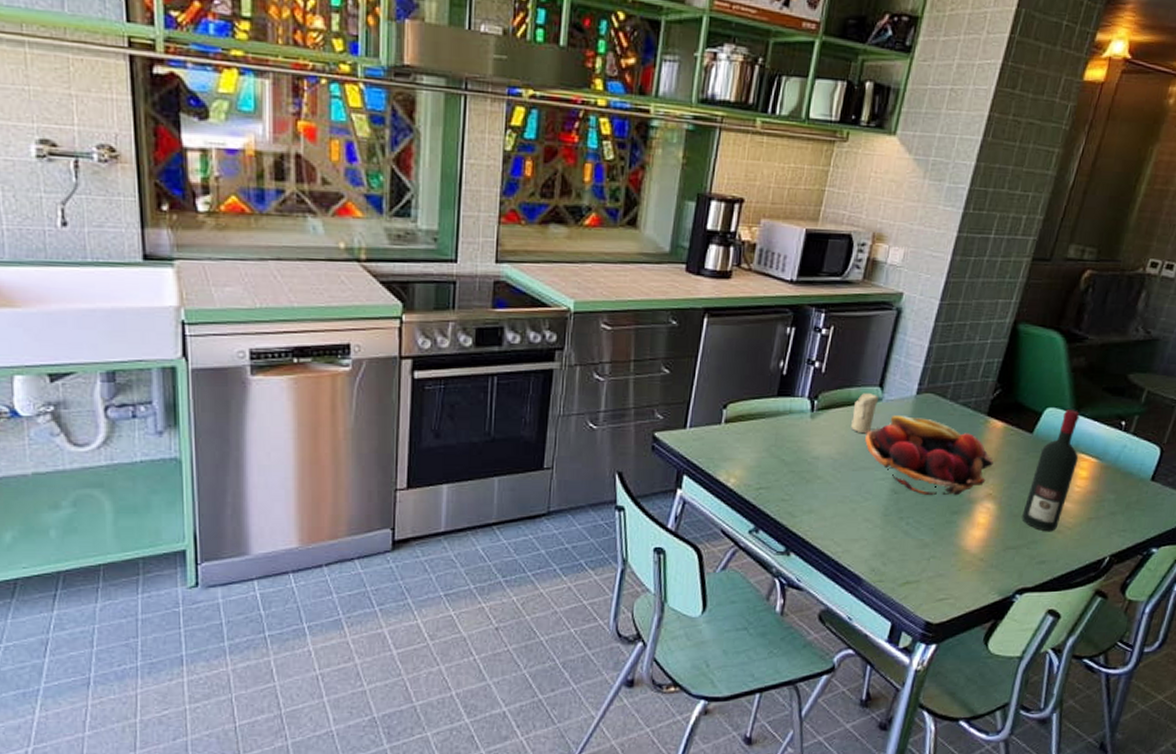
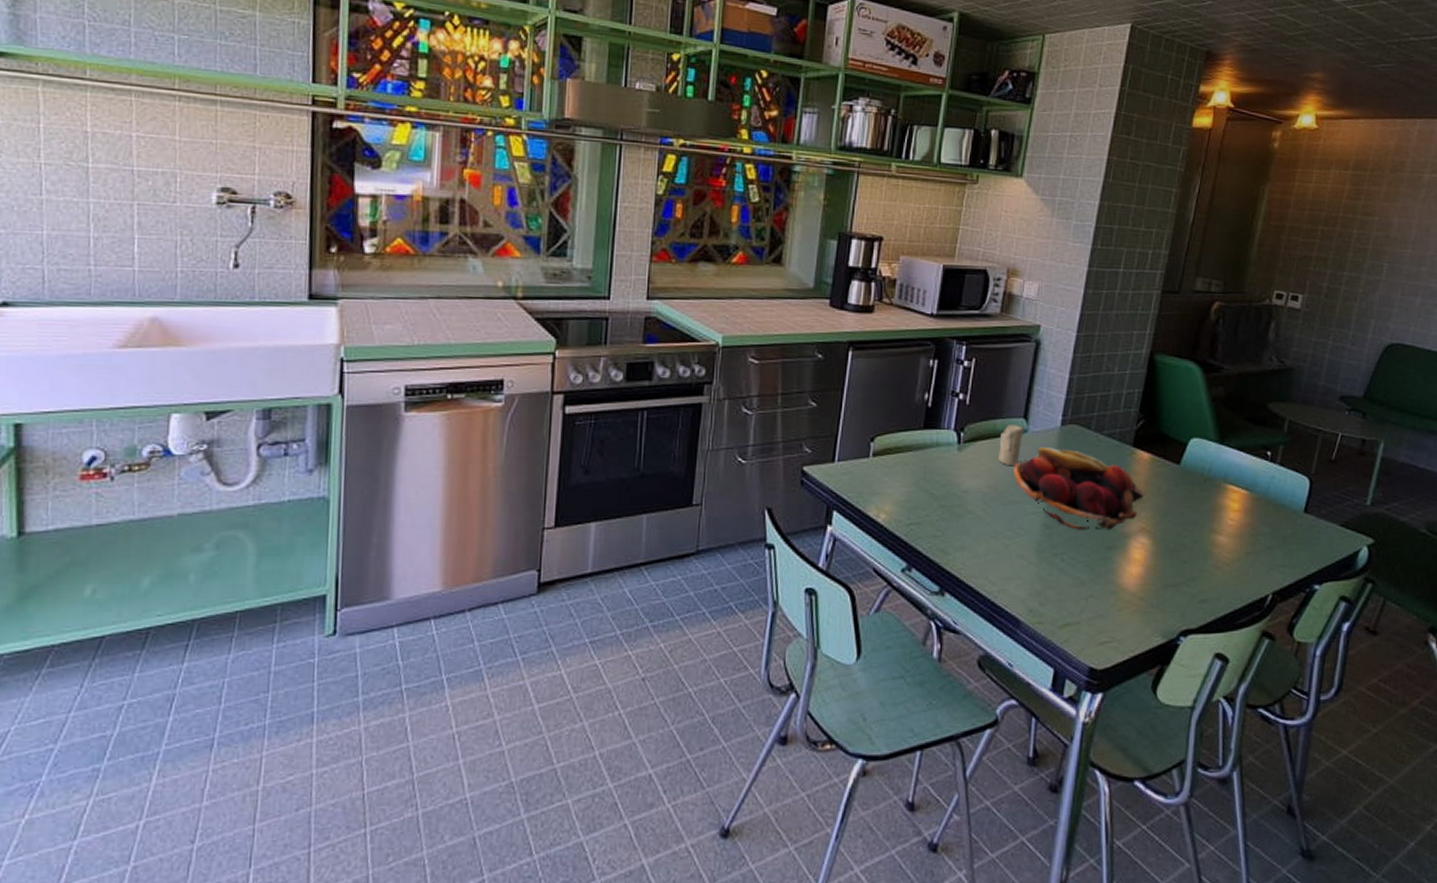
wine bottle: present [1022,409,1080,532] -> none [1178,440,1229,568]

